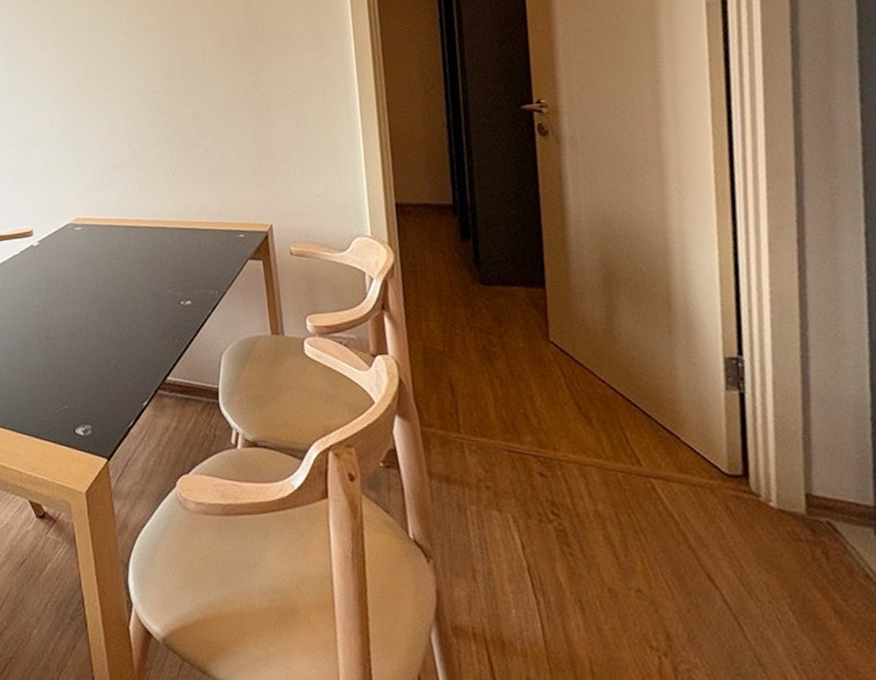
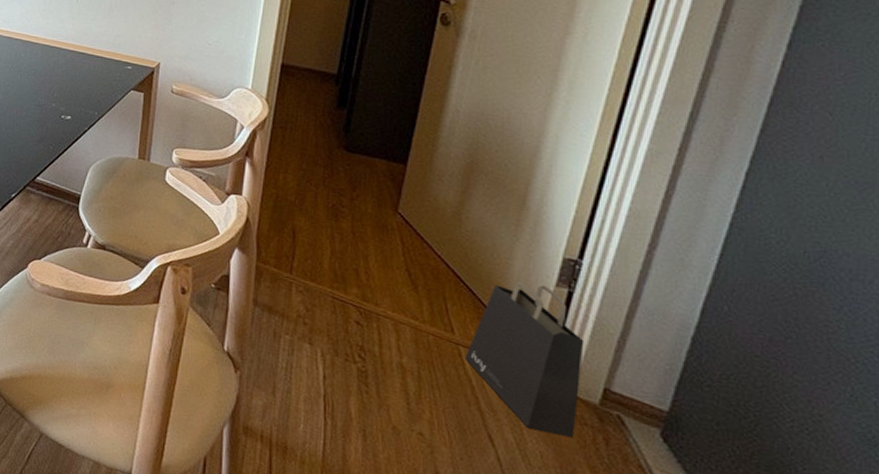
shopping bag: none [659,392,792,559] -> present [465,281,585,438]

